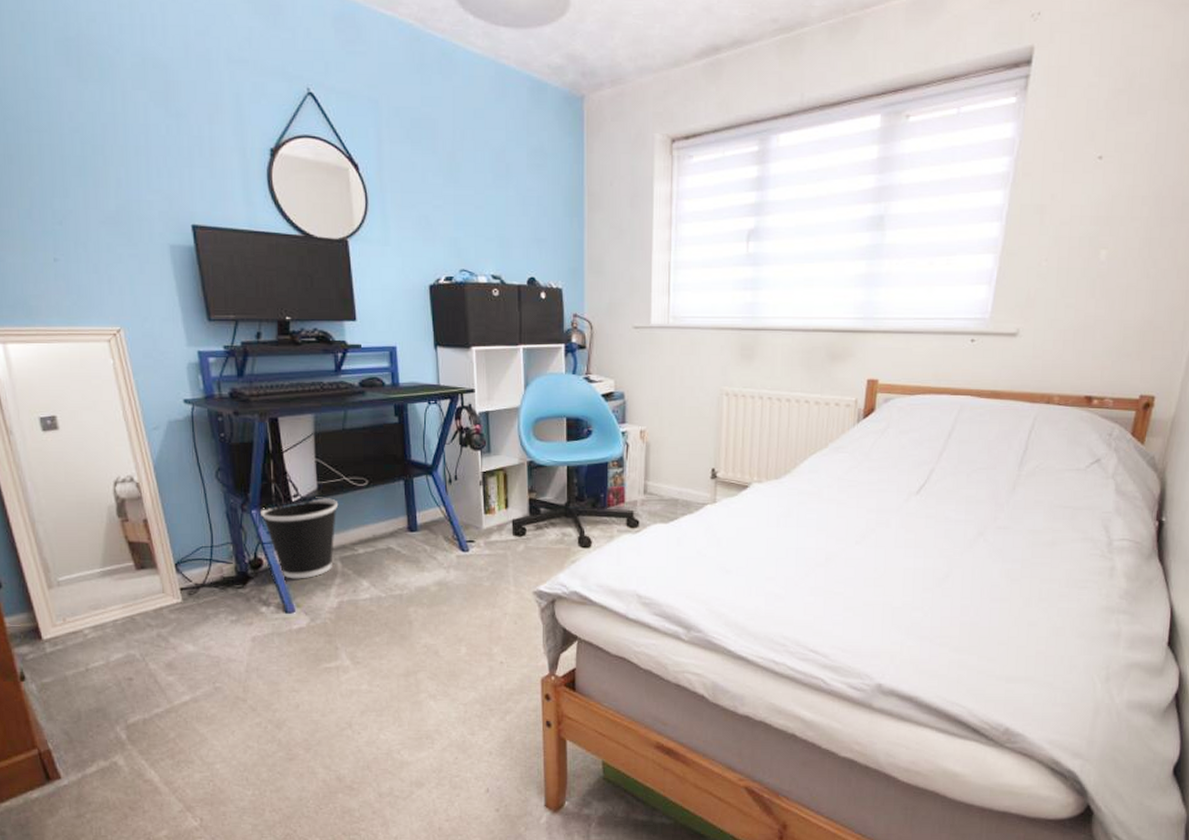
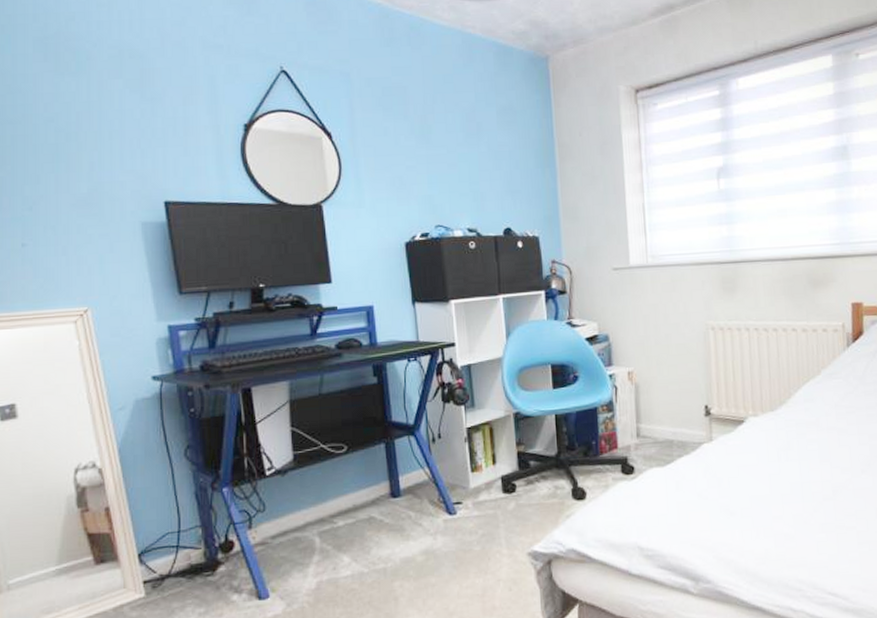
wastebasket: present [261,497,339,579] -> none [232,468,316,561]

